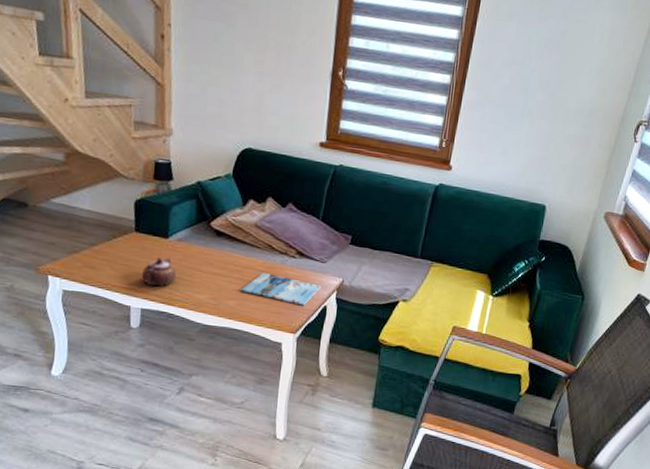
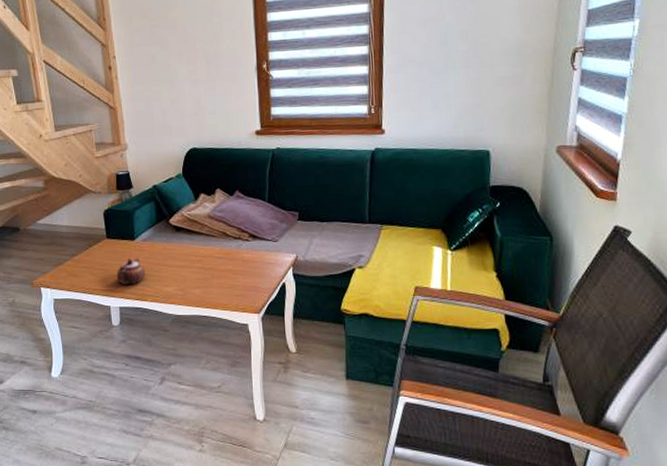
magazine: present [241,273,322,306] -> none [204,259,278,286]

